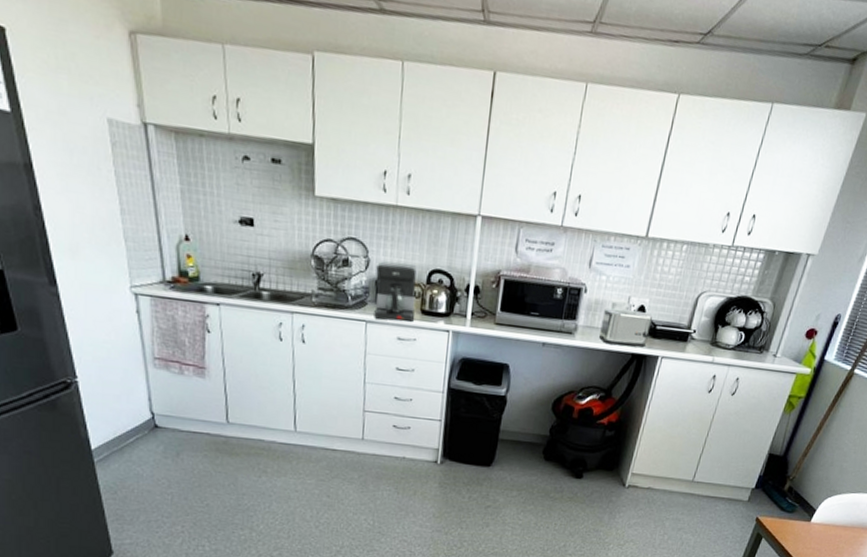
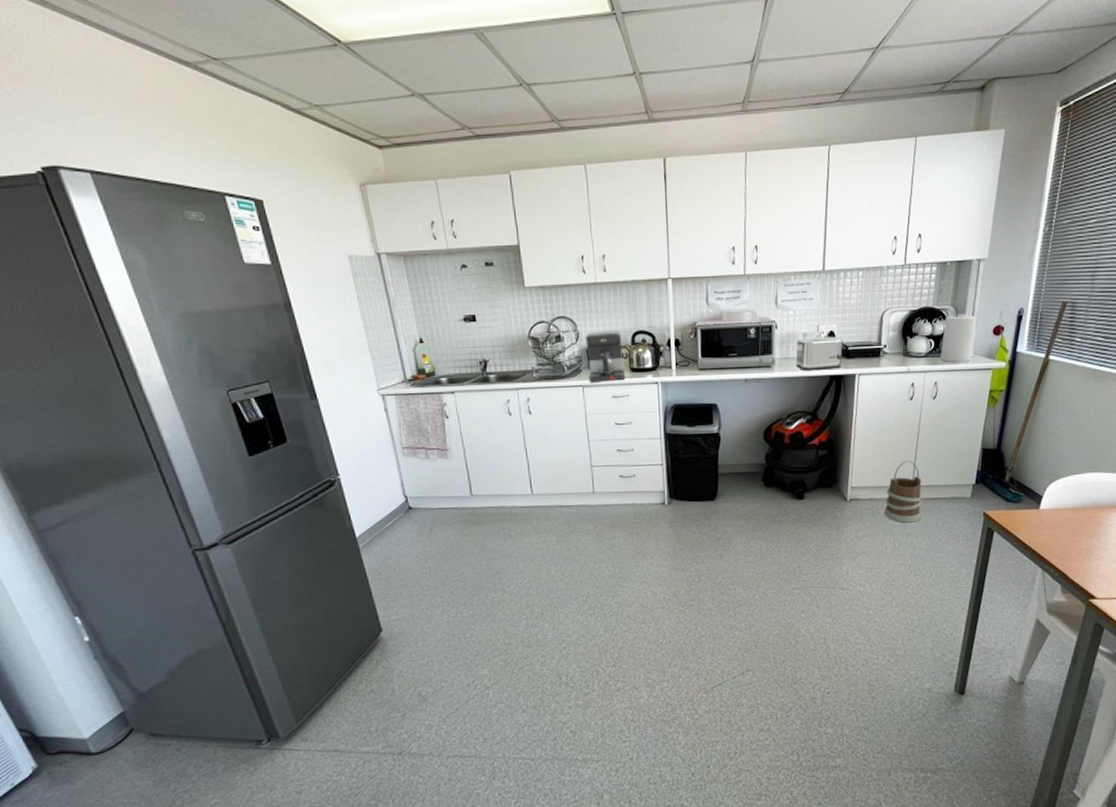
wooden bucket: none [659,454,703,518] -> present [884,460,922,523]
paper towel holder: none [747,309,793,363] -> present [940,313,977,363]

